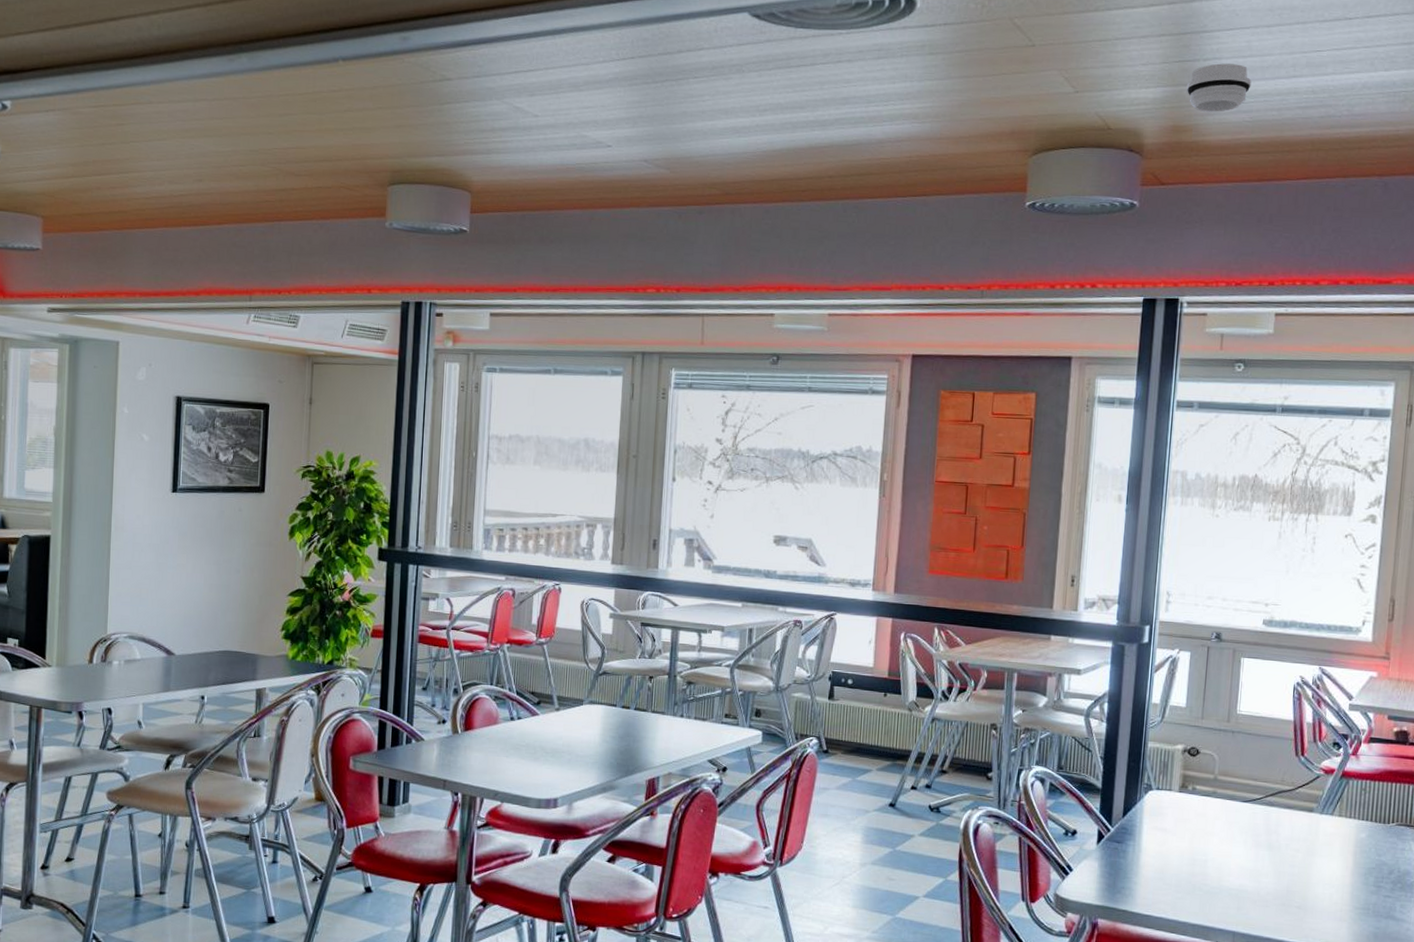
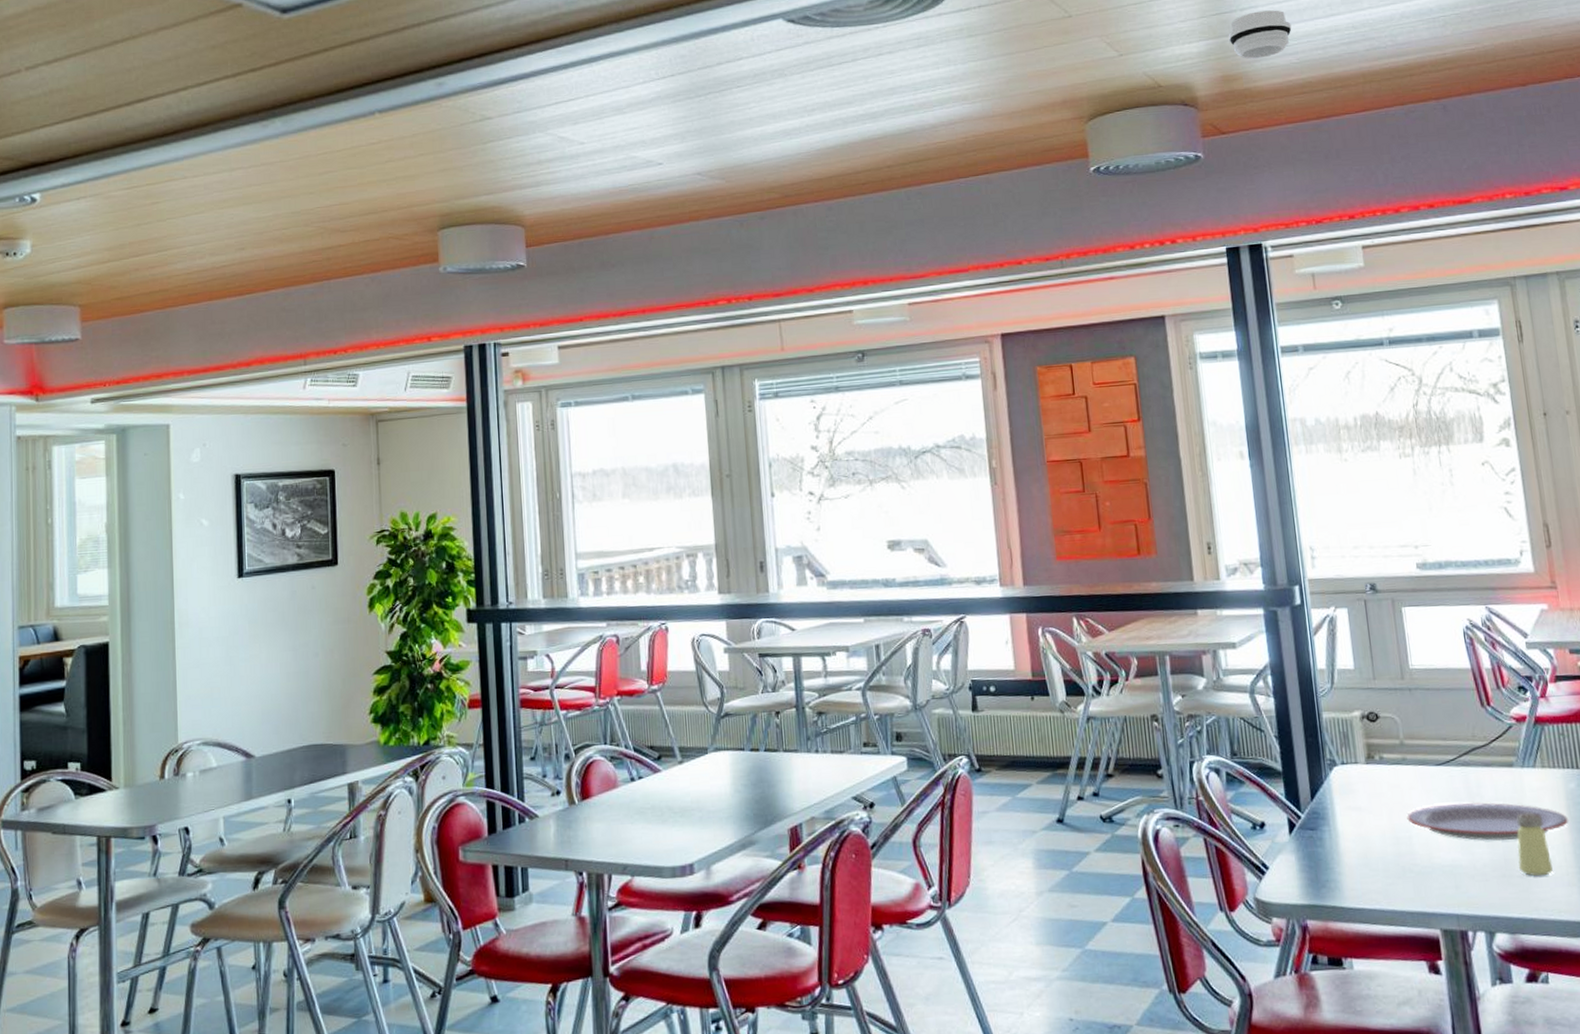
plate: none [1206,835,1353,875] -> present [1407,803,1568,841]
saltshaker: none [1299,853,1330,910] -> present [1516,812,1553,877]

